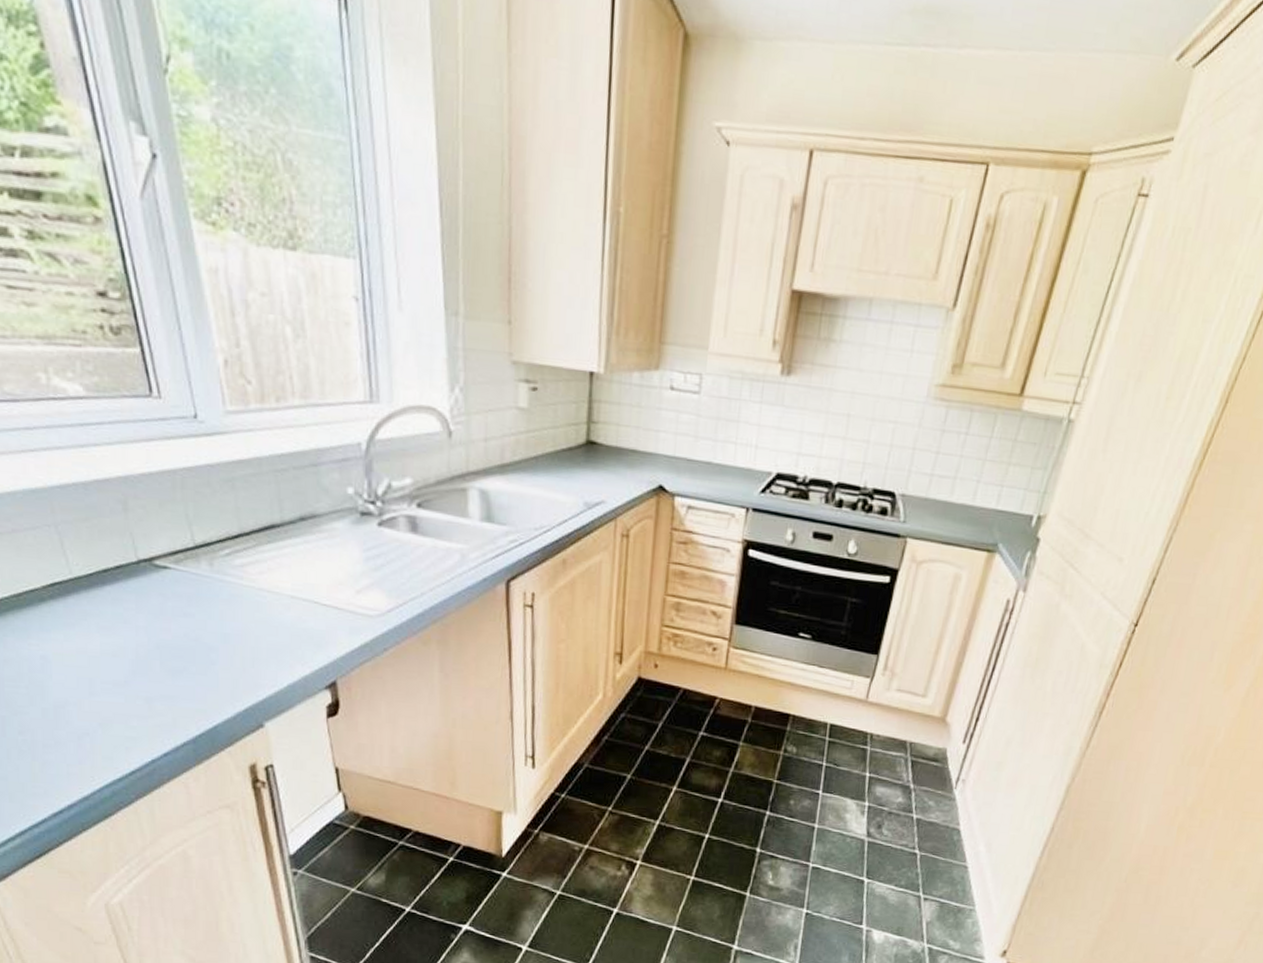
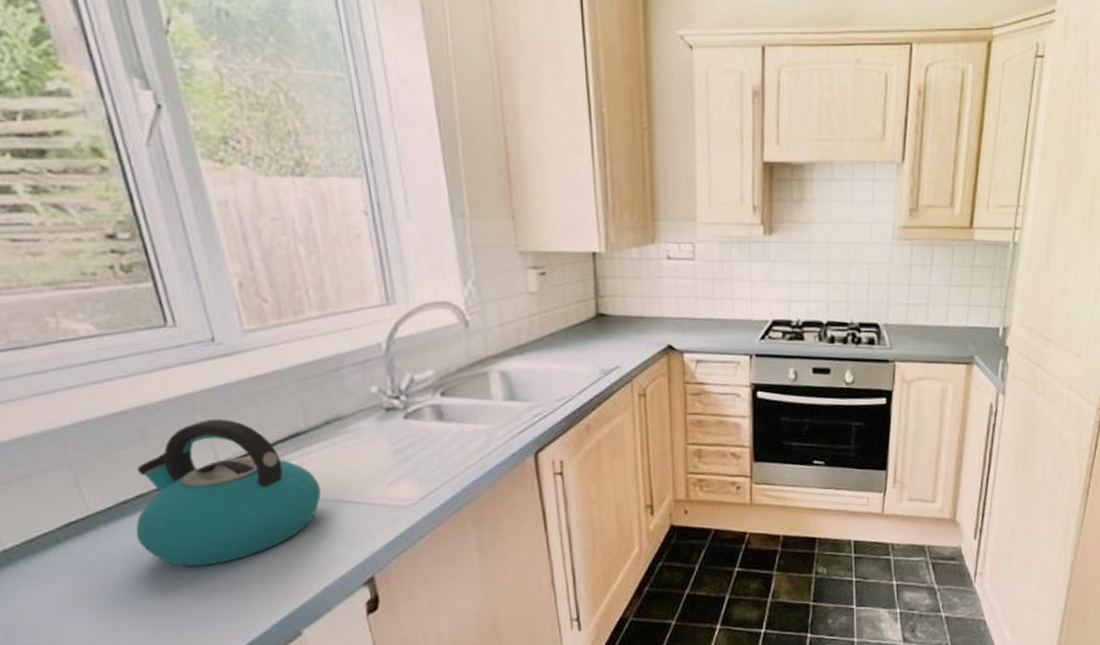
kettle: none [114,499,291,646] -> present [135,419,321,567]

